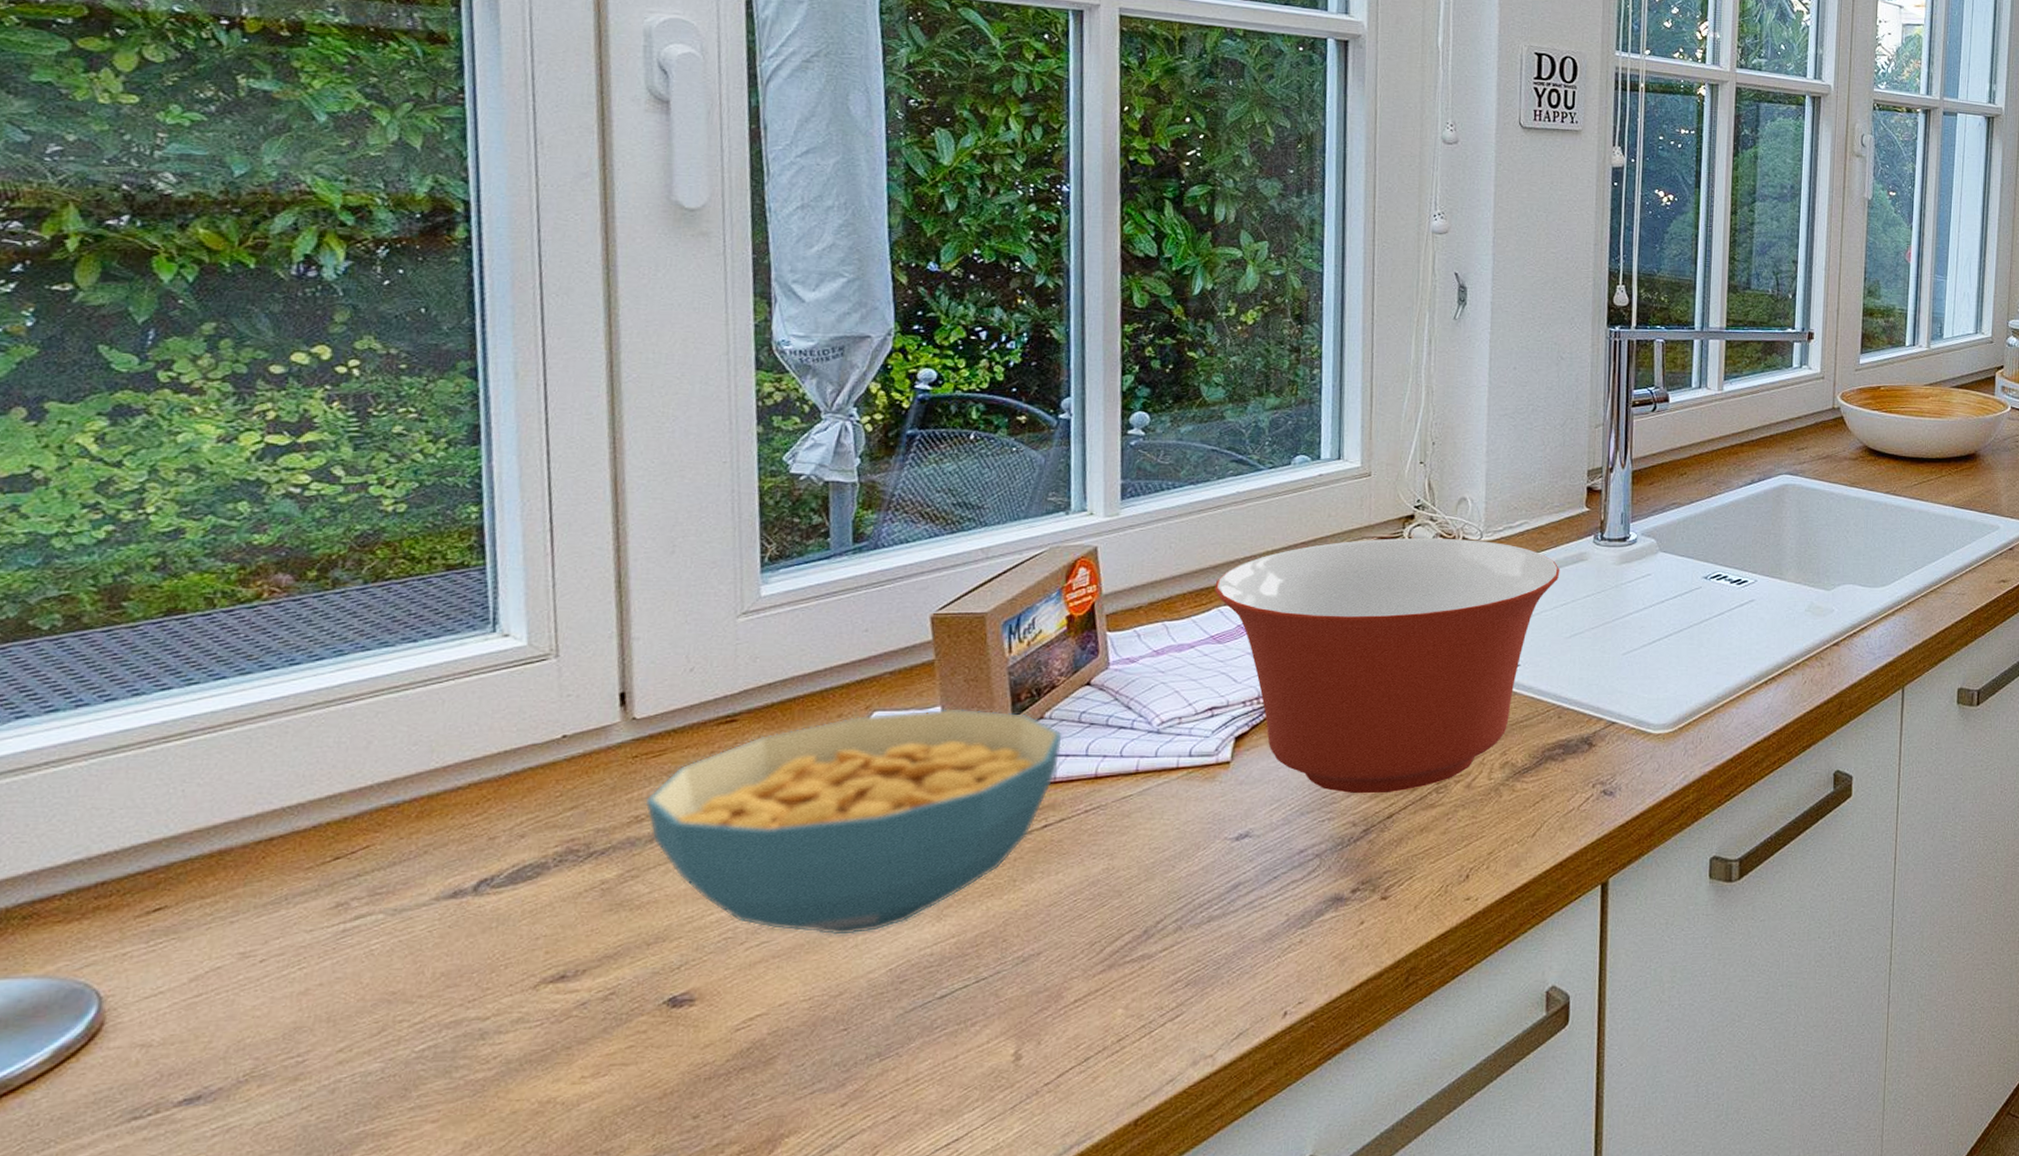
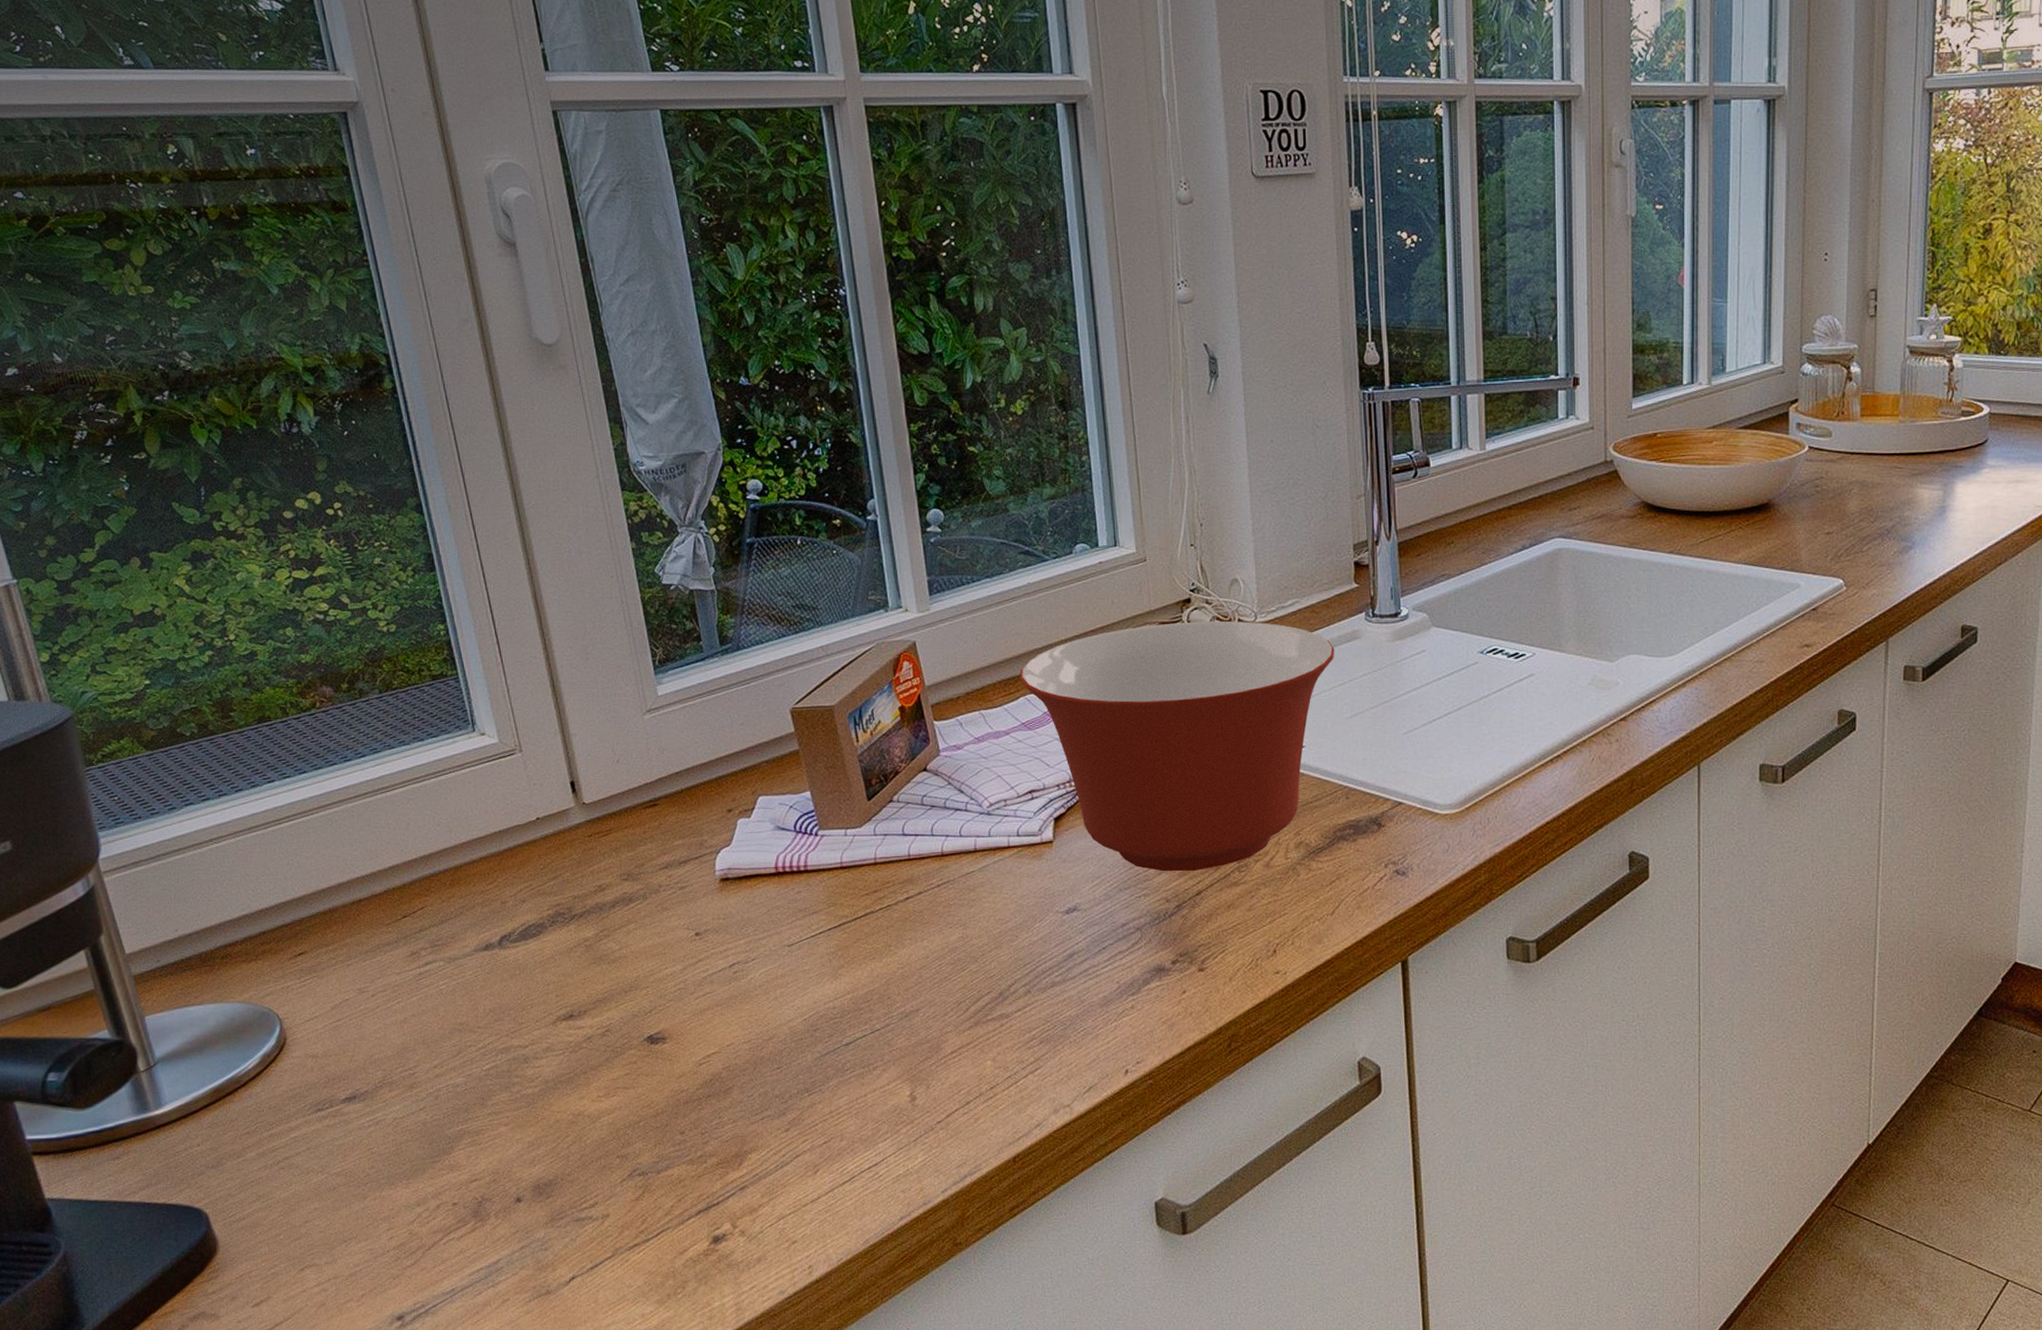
cereal bowl: present [644,707,1064,936] -> none [603,792,912,990]

